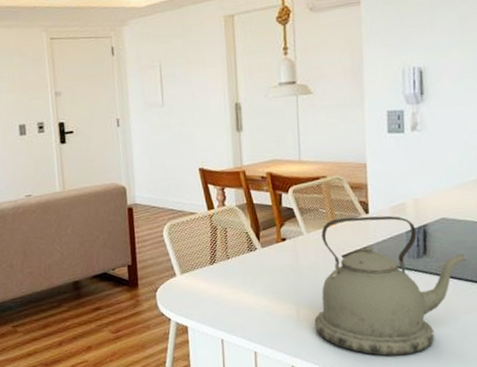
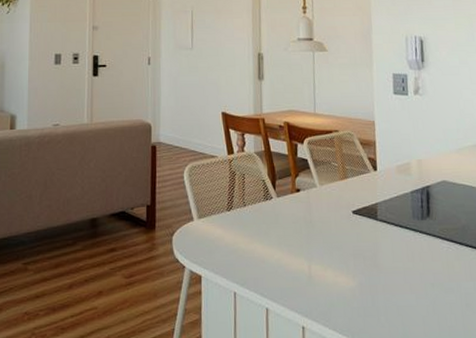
kettle: present [314,215,466,356] -> none [325,172,466,322]

